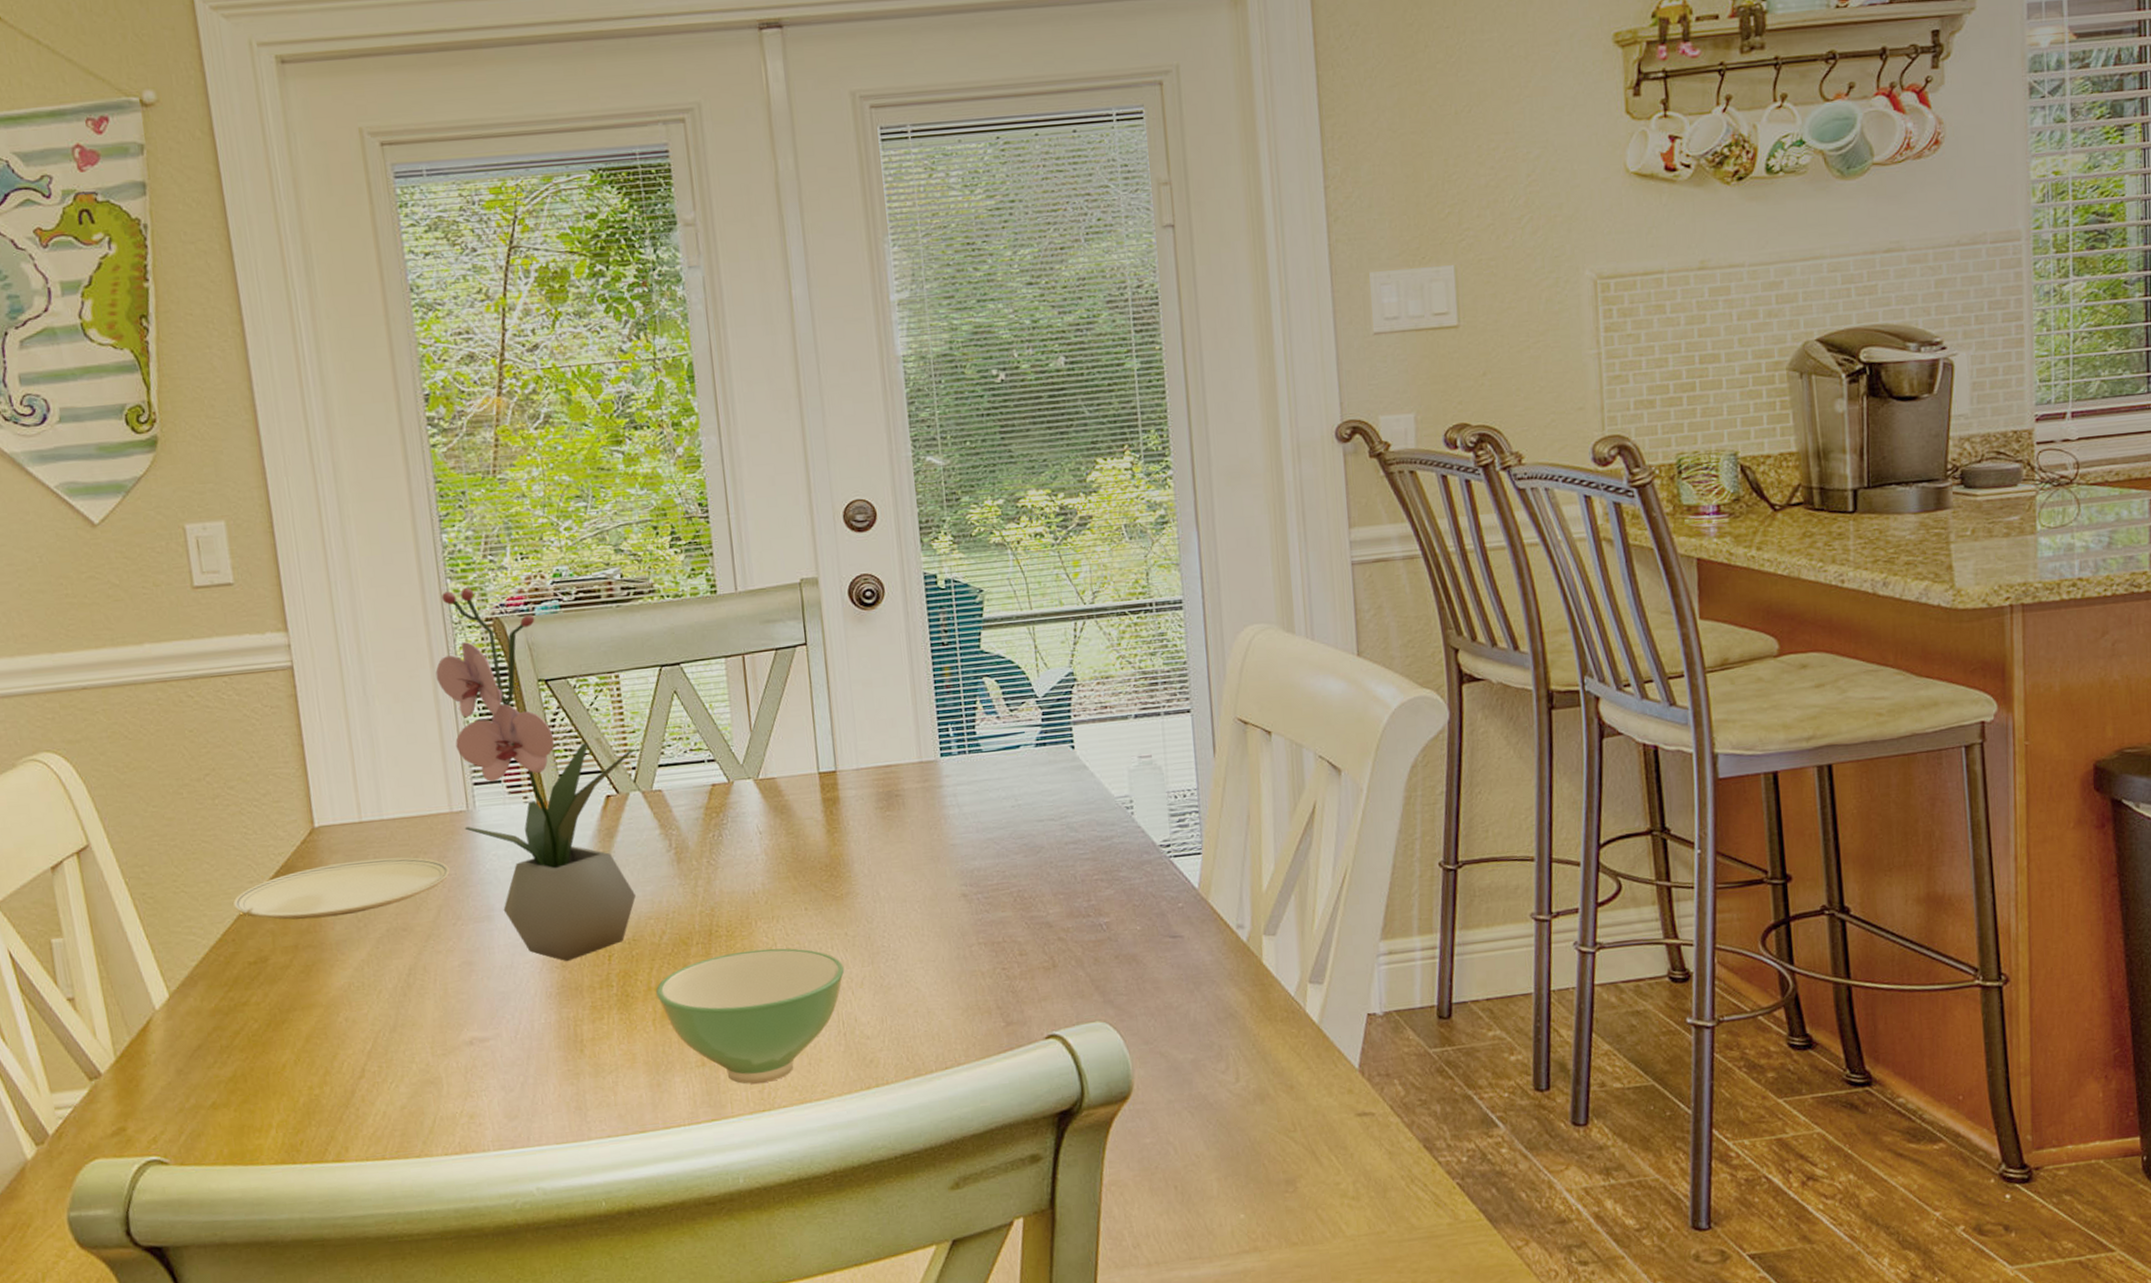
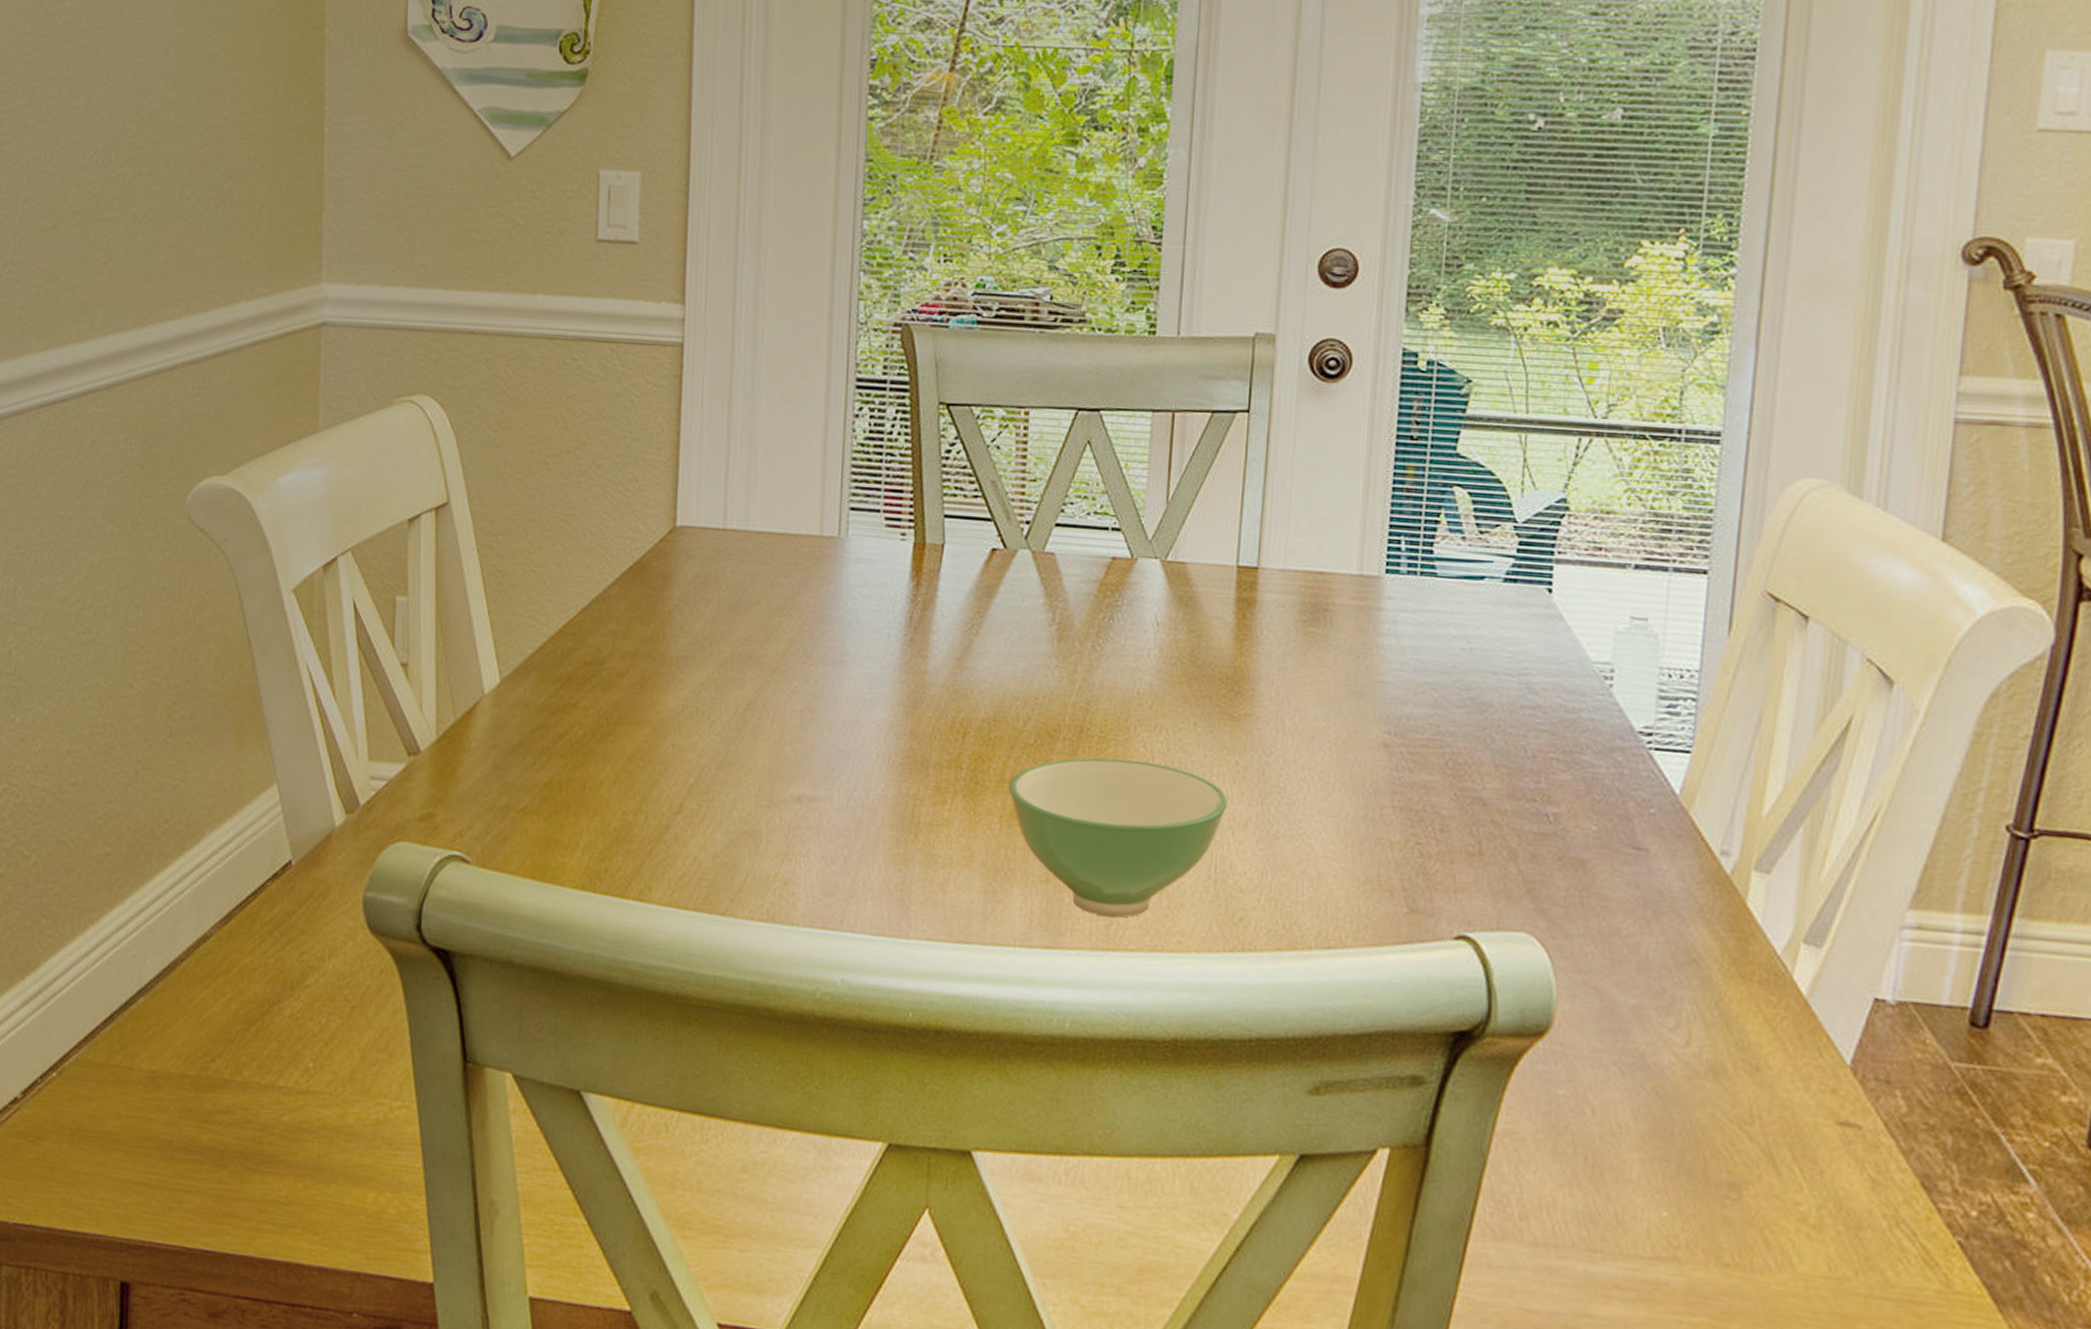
plate: present [233,857,450,920] -> none [580,570,809,630]
flower arrangement: present [435,587,636,962] -> none [830,284,1031,731]

